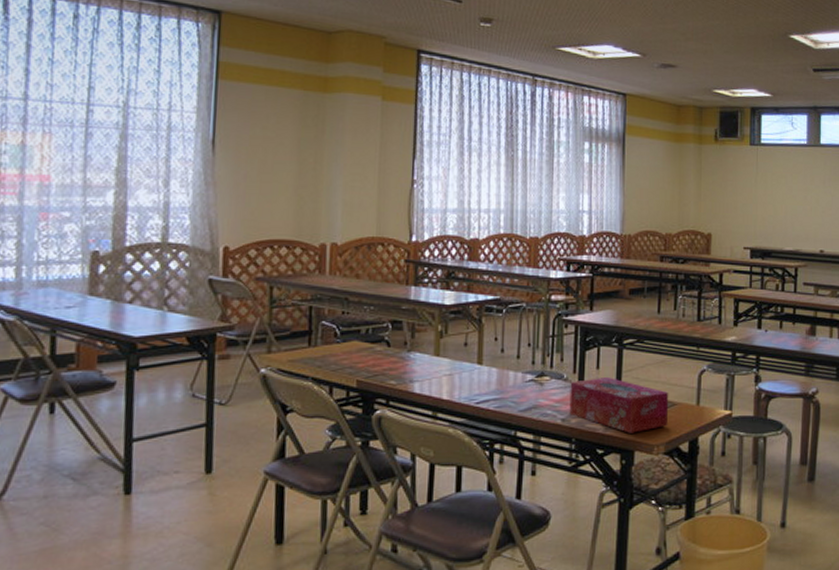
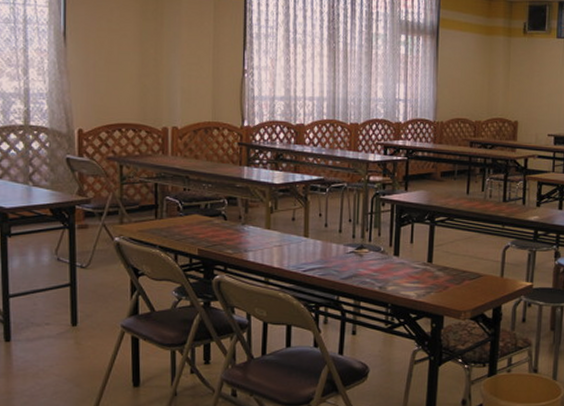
tissue box: present [569,378,669,433] -> none [386,251,476,300]

